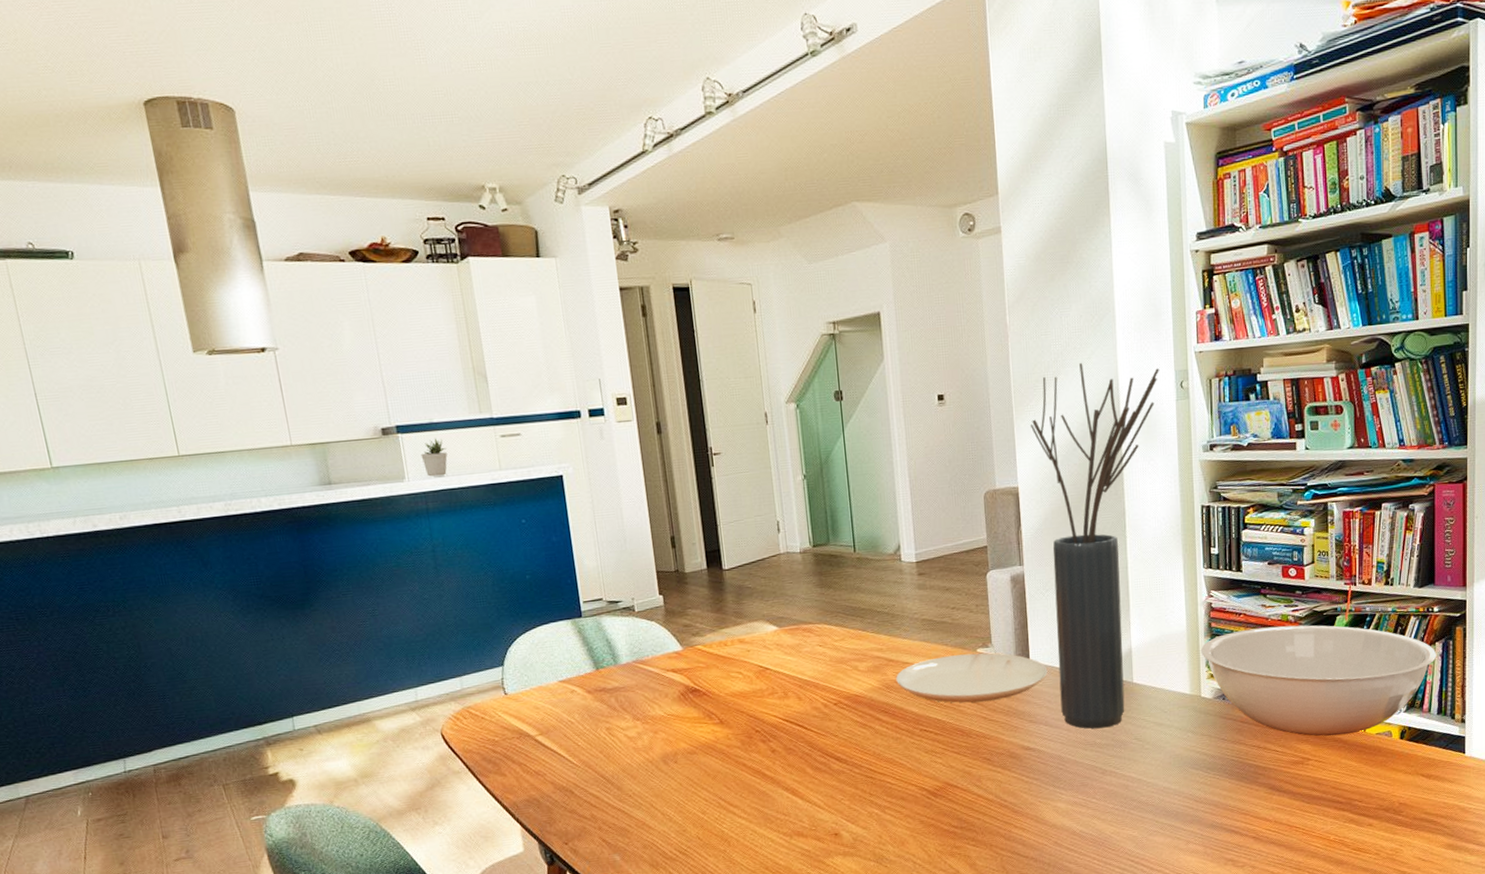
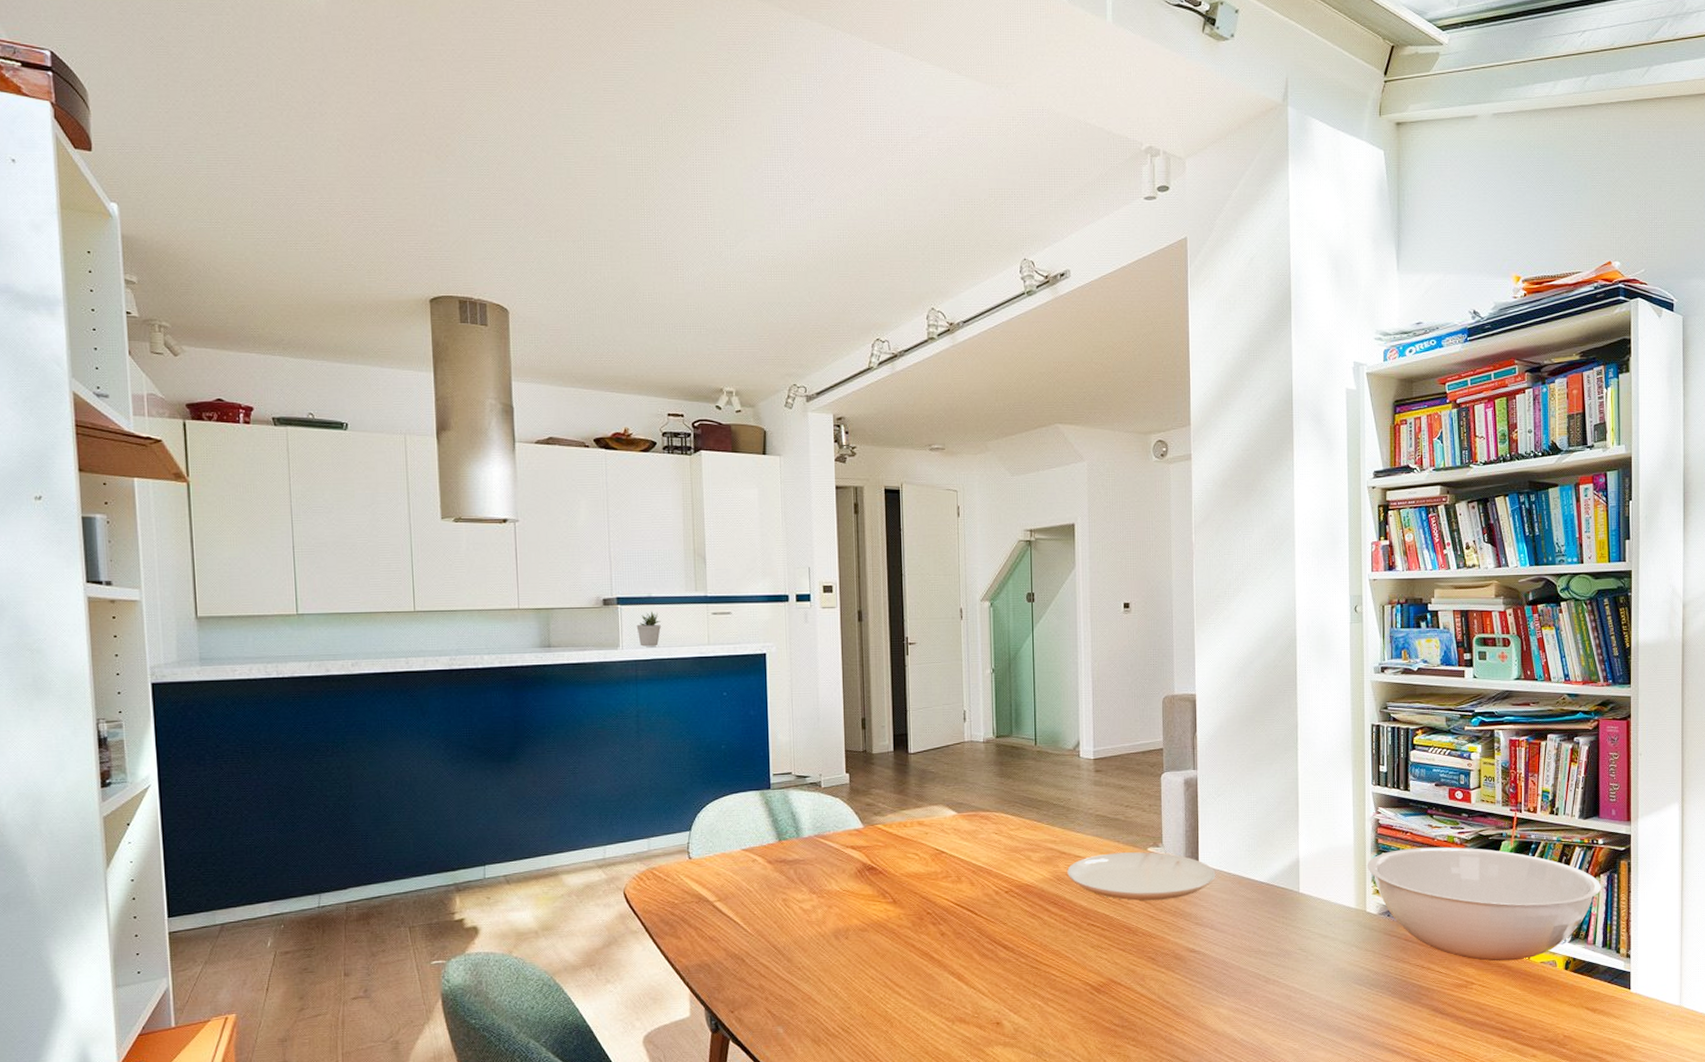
vase: present [1030,363,1159,729] -> none [1209,583,1335,936]

